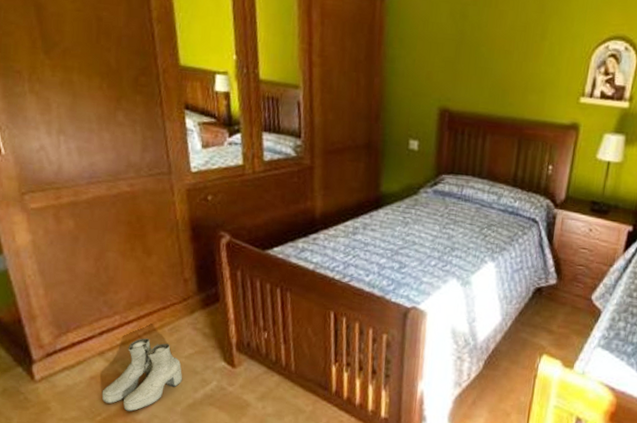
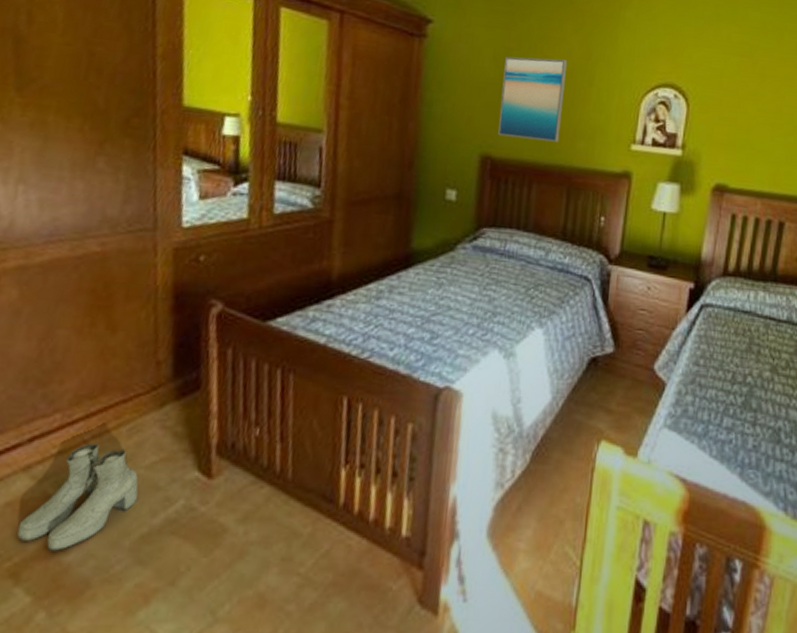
wall art: none [455,11,521,96] -> present [498,56,567,143]

